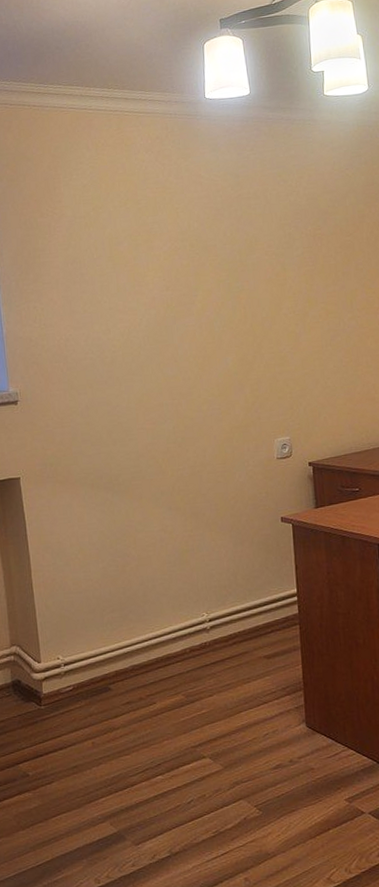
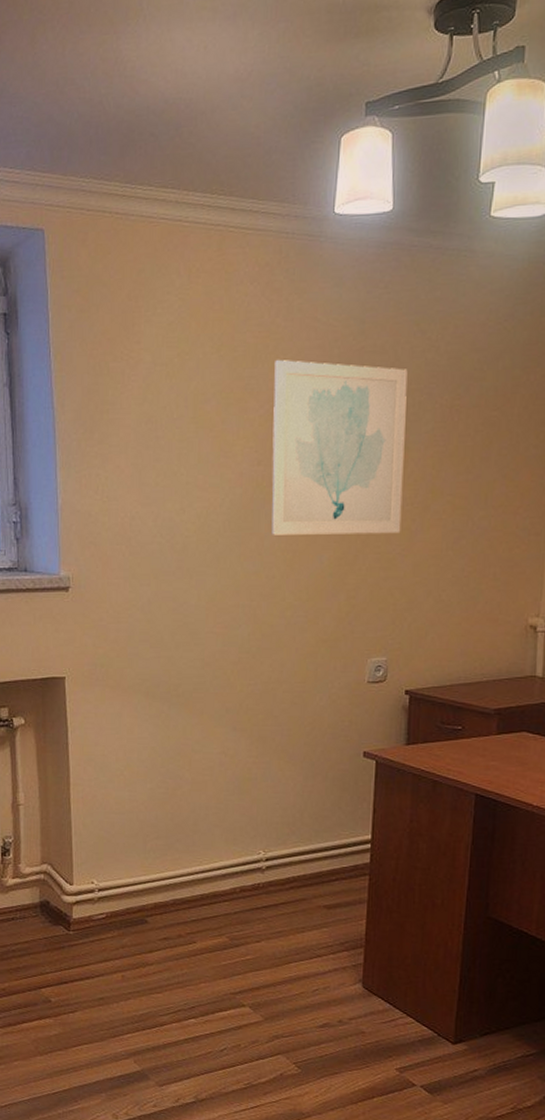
wall art: none [171,208,288,345] -> present [271,360,408,535]

